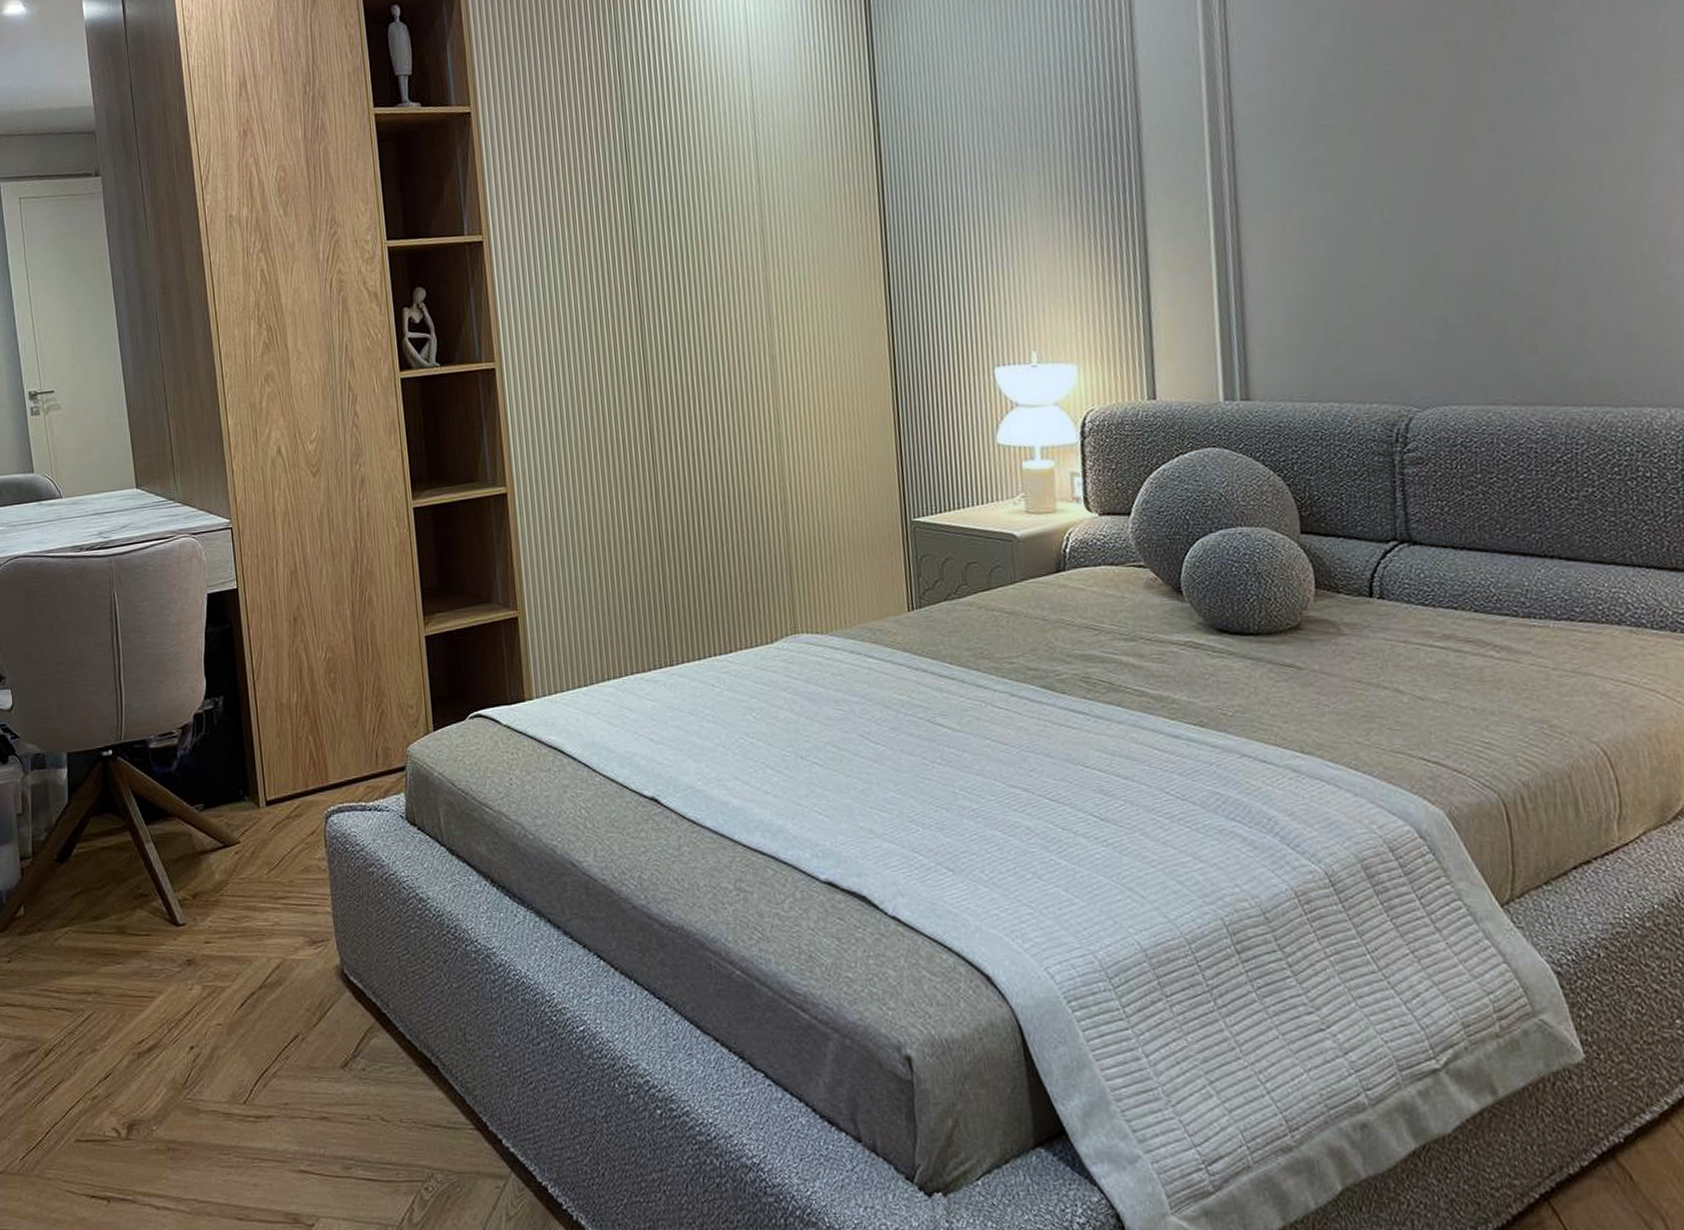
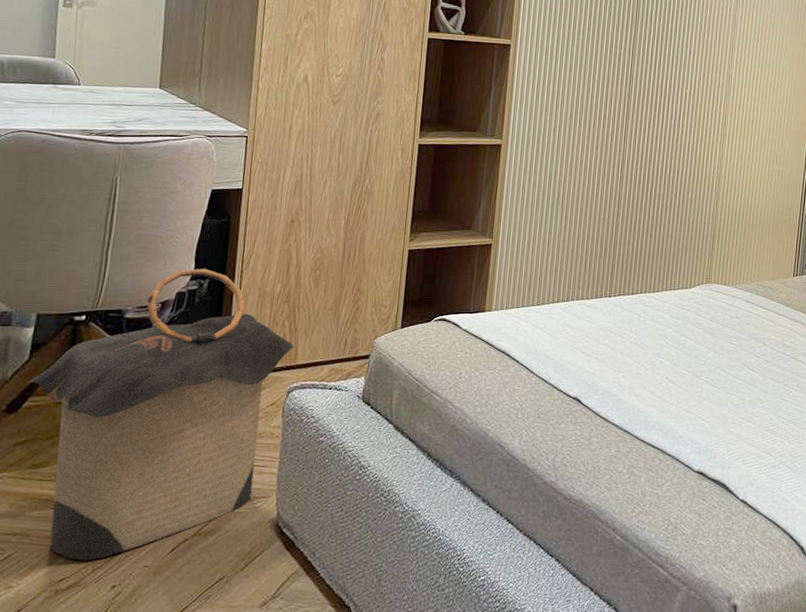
laundry hamper: none [71,684,322,1020] -> present [27,268,294,561]

